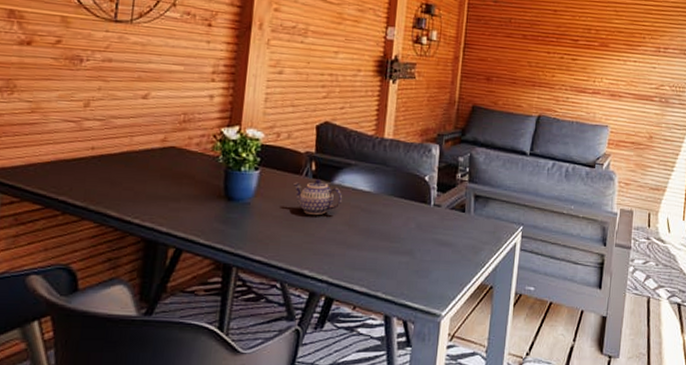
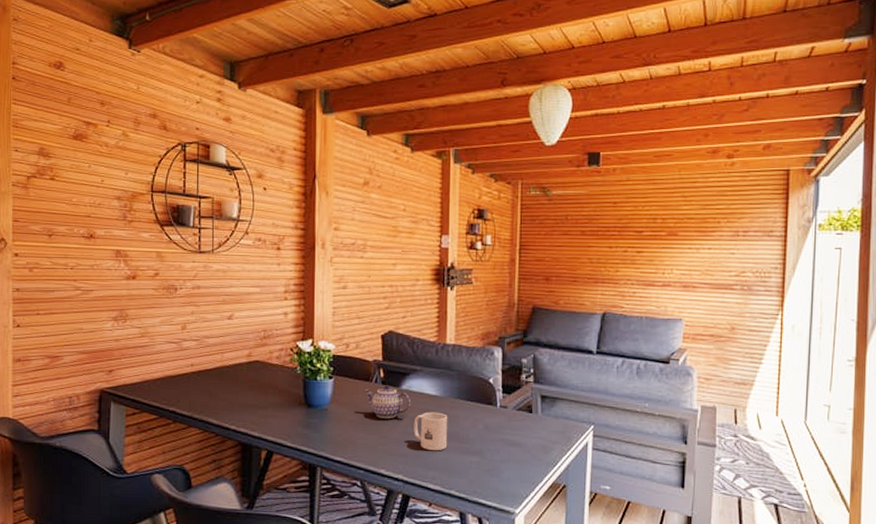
mug: none [342,209,380,251] -> present [413,412,448,451]

